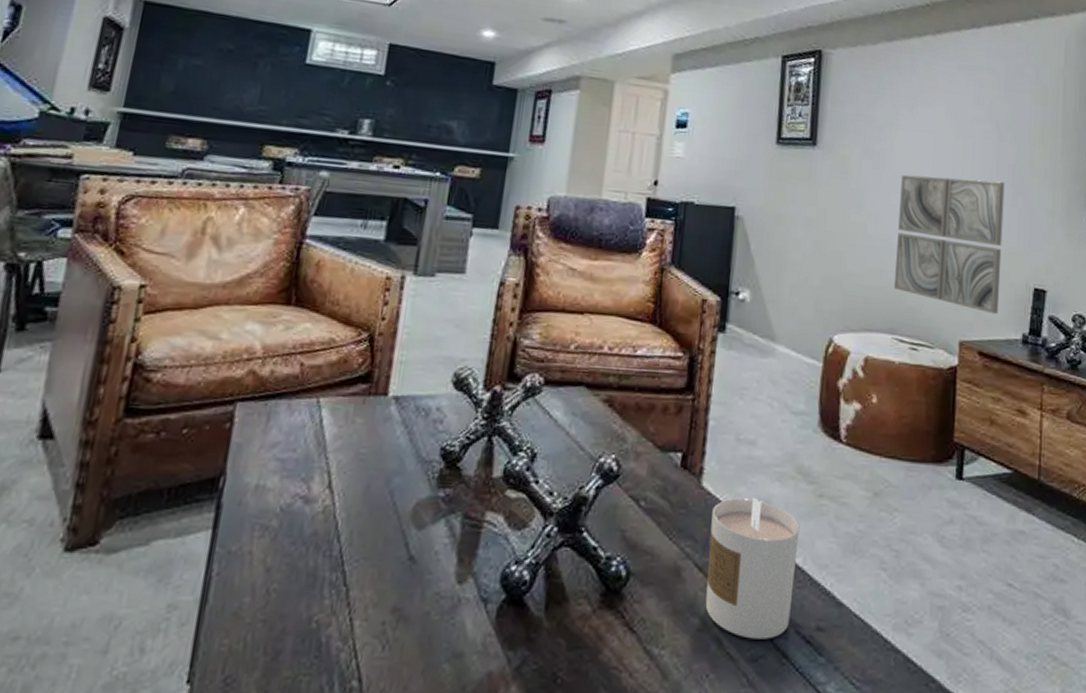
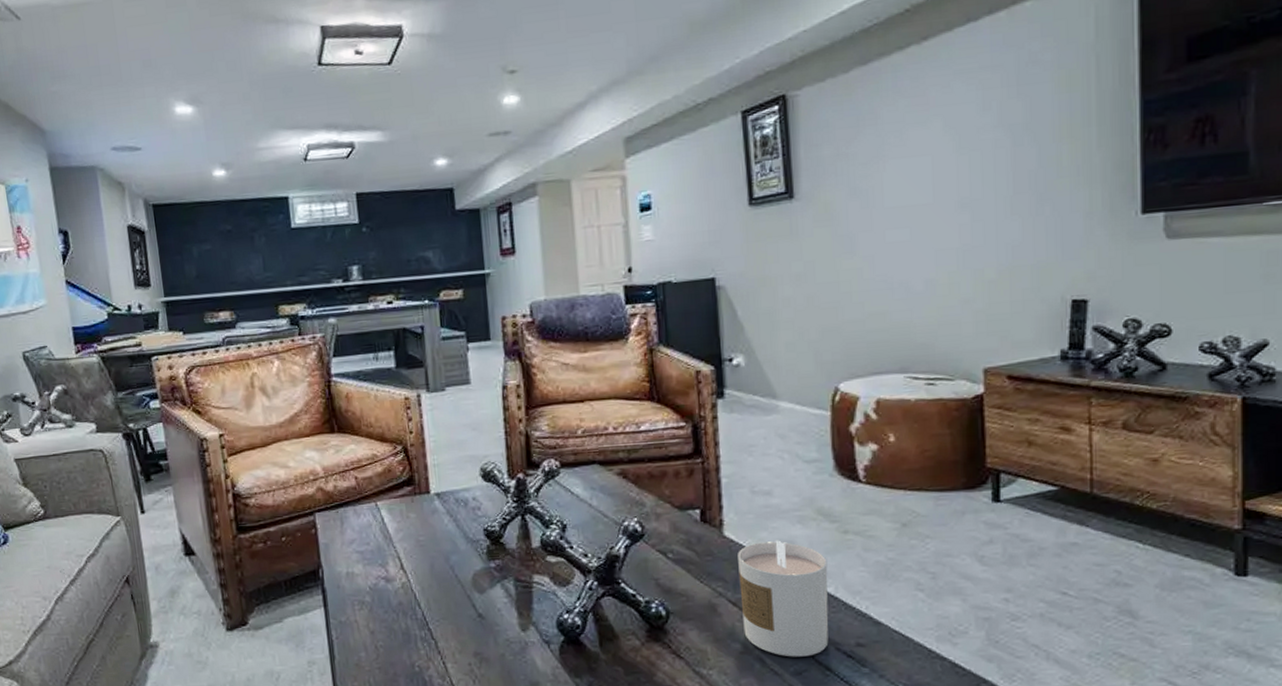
wall art: present [894,174,1005,315] -> none [897,191,1029,336]

